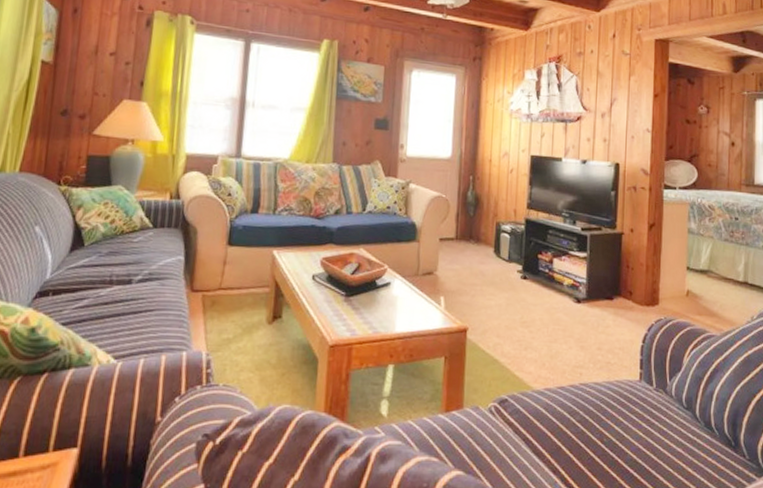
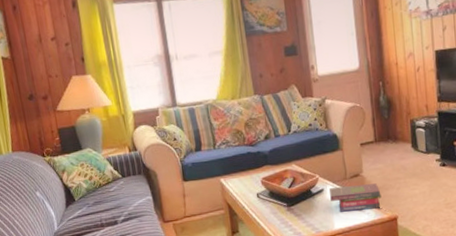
books: none [396,283,454,315] -> present [329,183,382,212]

